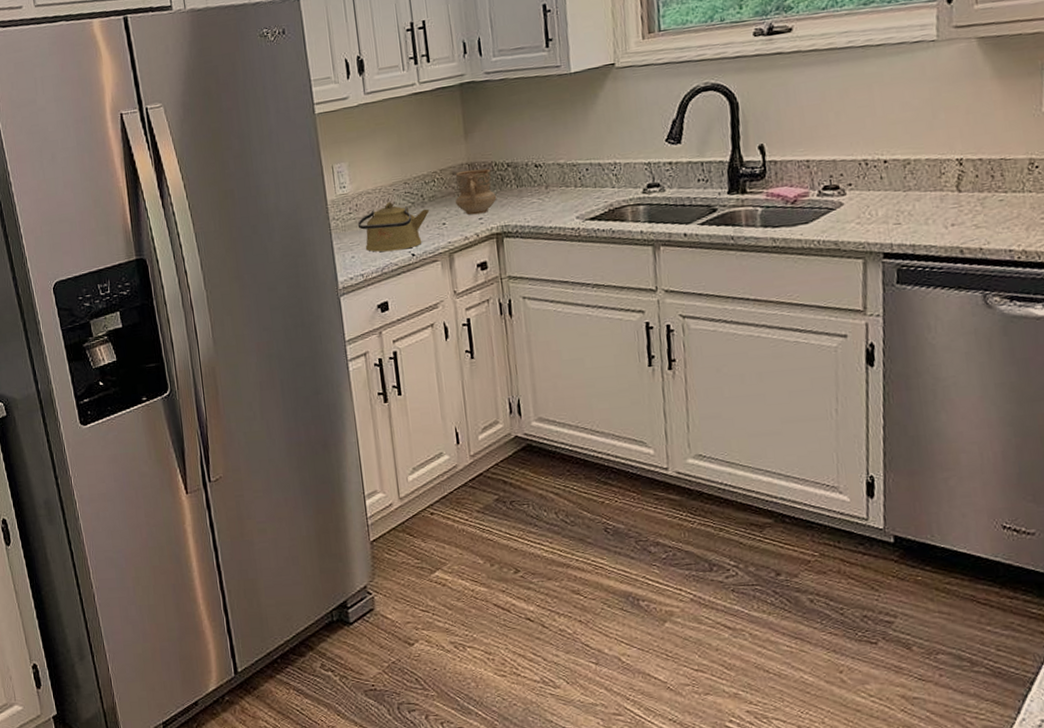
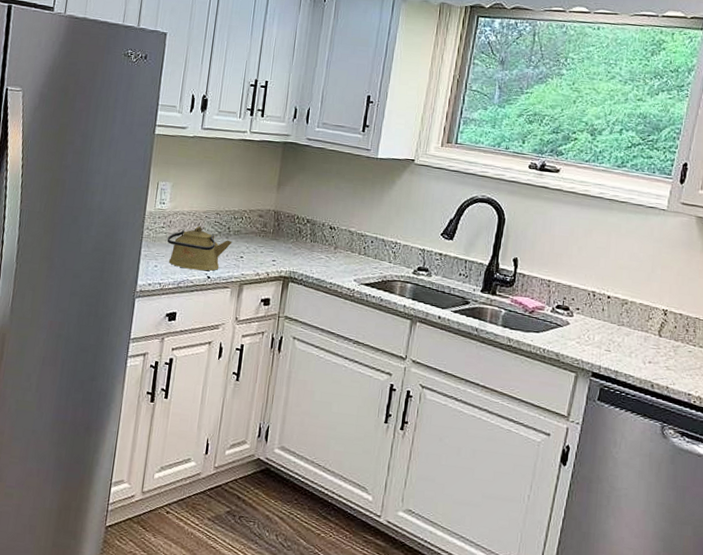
mug: present [455,168,497,215] -> none [256,216,293,257]

